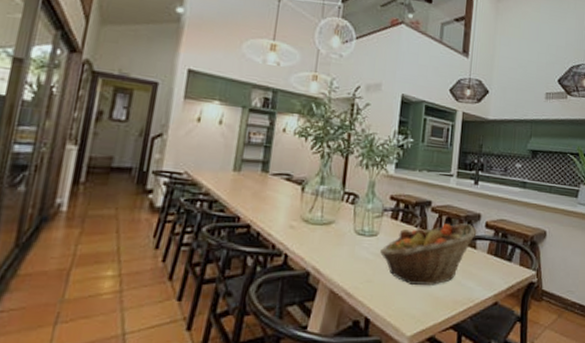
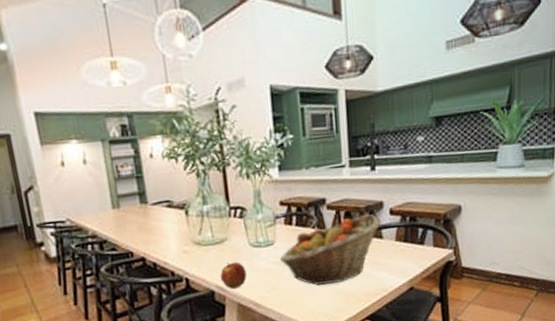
apple: none [318,245,346,274] -> present [220,261,247,289]

